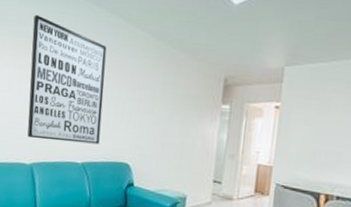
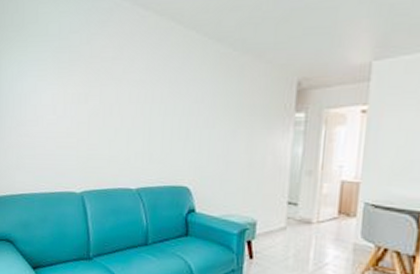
wall art: present [27,15,107,144] -> none [75,26,158,167]

